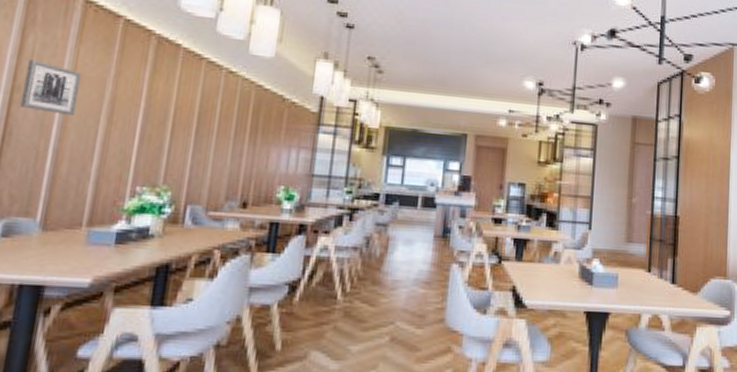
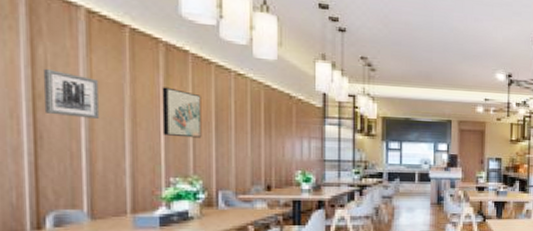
wall art: none [137,83,186,142] -> present [162,87,202,138]

